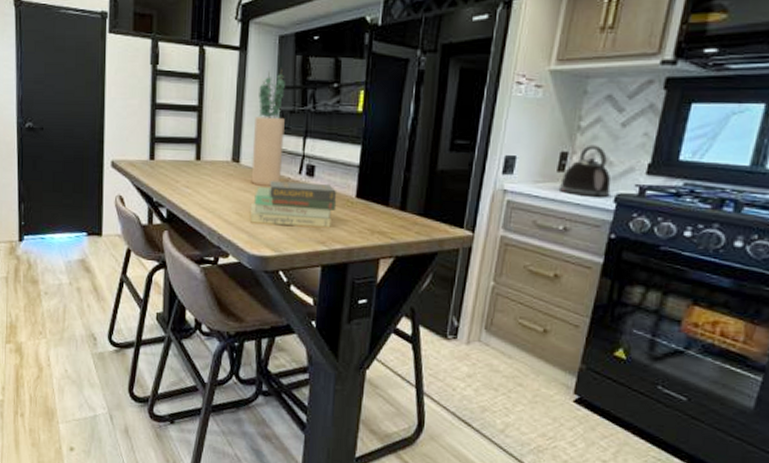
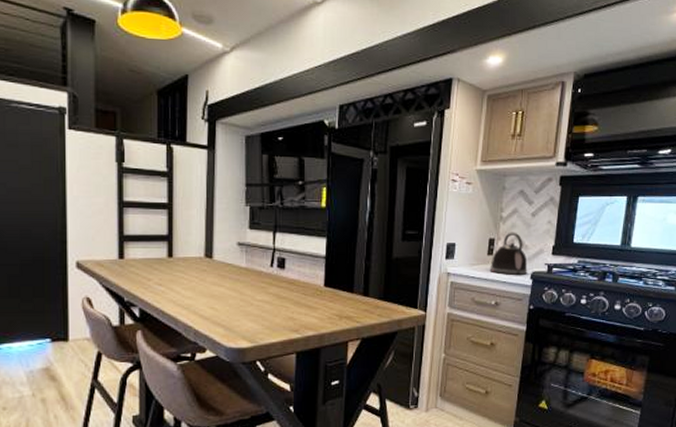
books: present [249,181,337,227] -> none [225,274,307,317]
vase: present [251,70,287,186] -> none [225,168,255,280]

